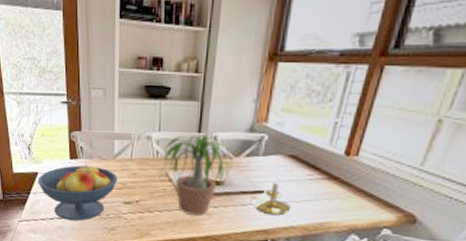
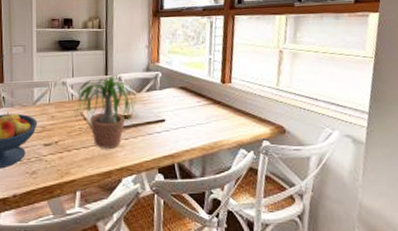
candle holder: present [250,174,291,216] -> none [154,104,189,141]

